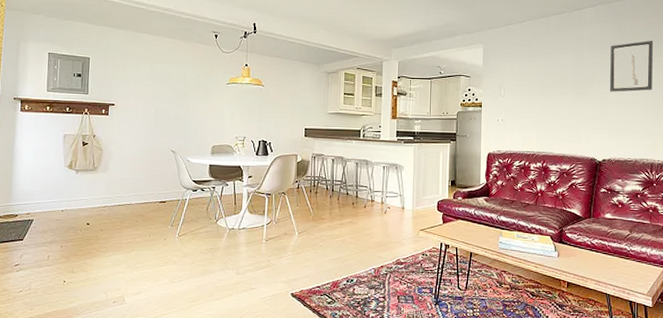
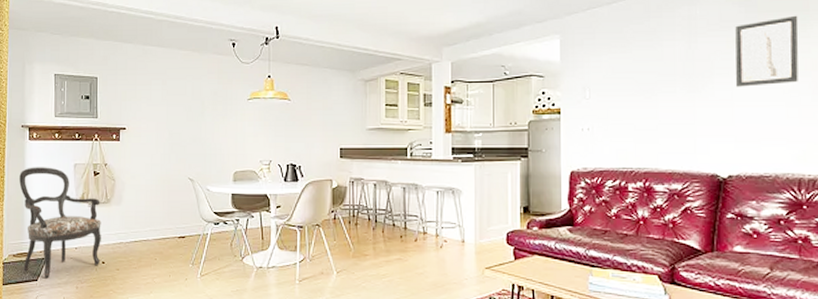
armchair: none [9,136,88,239] -> present [19,167,101,279]

